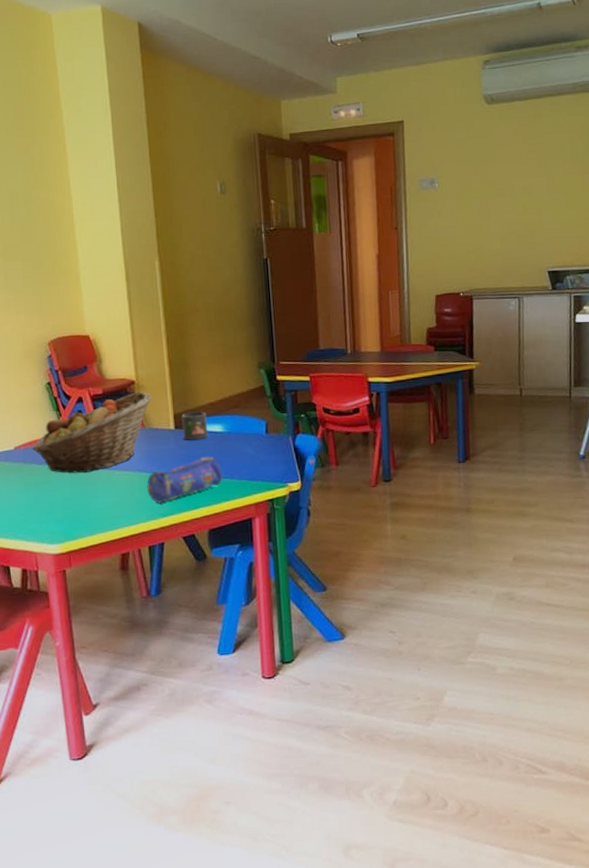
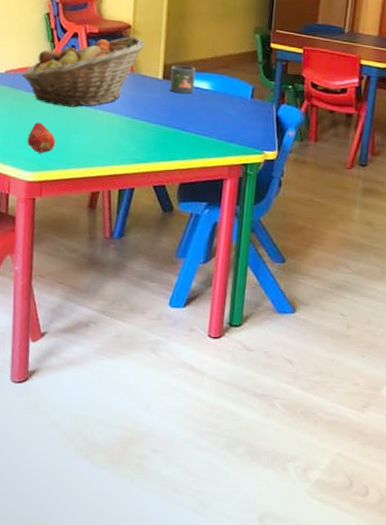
fruit: none [48,492,78,524] -> present [27,121,56,154]
pencil case: present [146,455,223,503] -> none [125,110,202,149]

